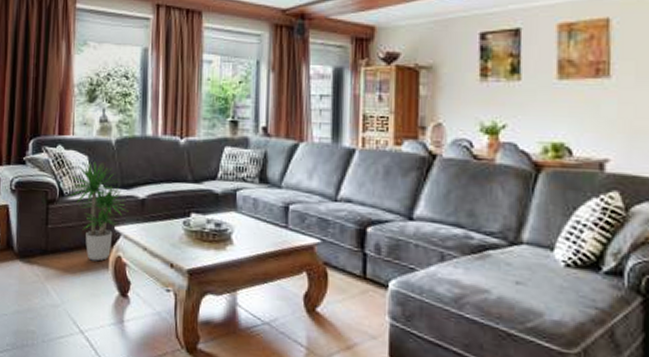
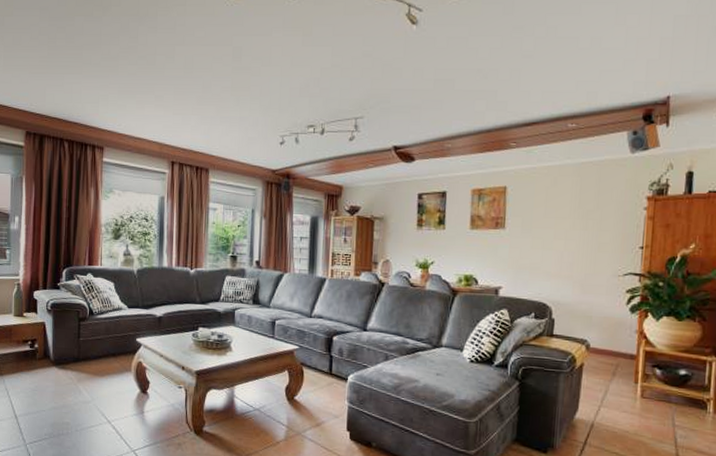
potted plant: present [69,161,129,262] -> none [98,287,148,366]

